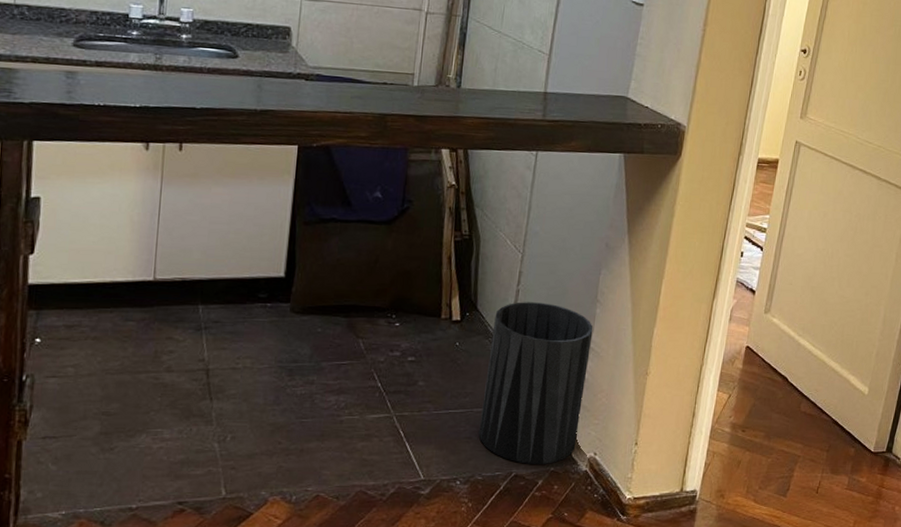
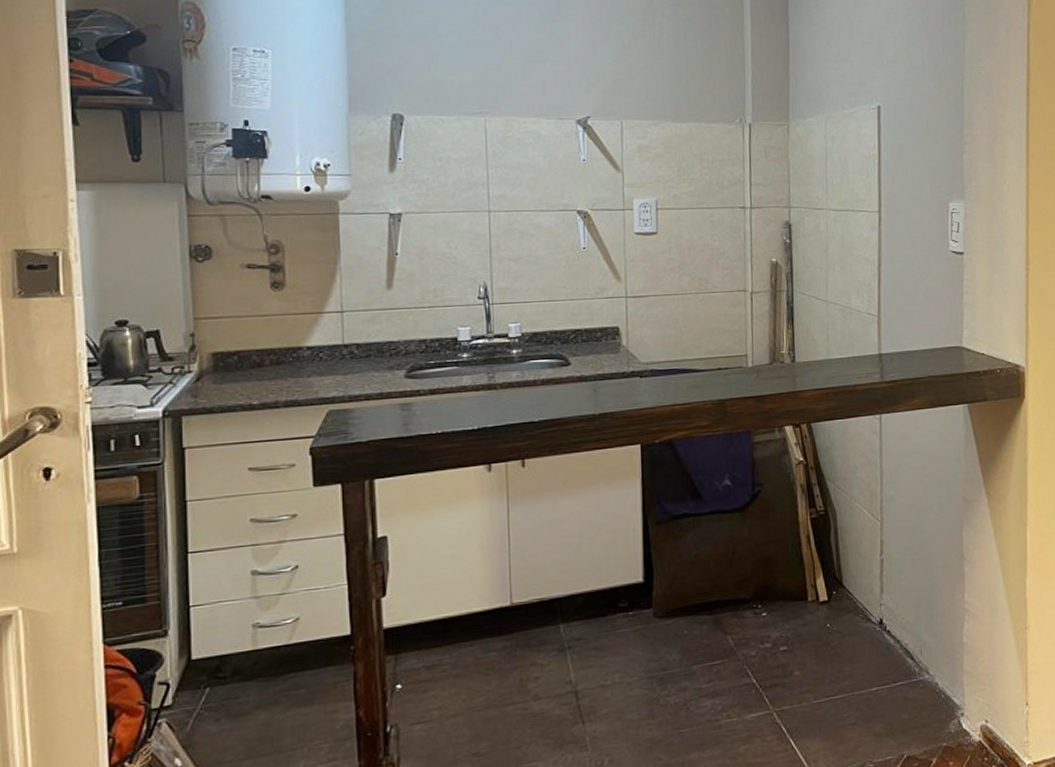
trash can: present [478,302,593,464] -> none [862,569,965,744]

